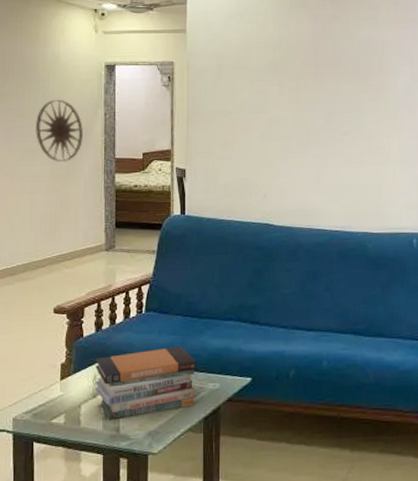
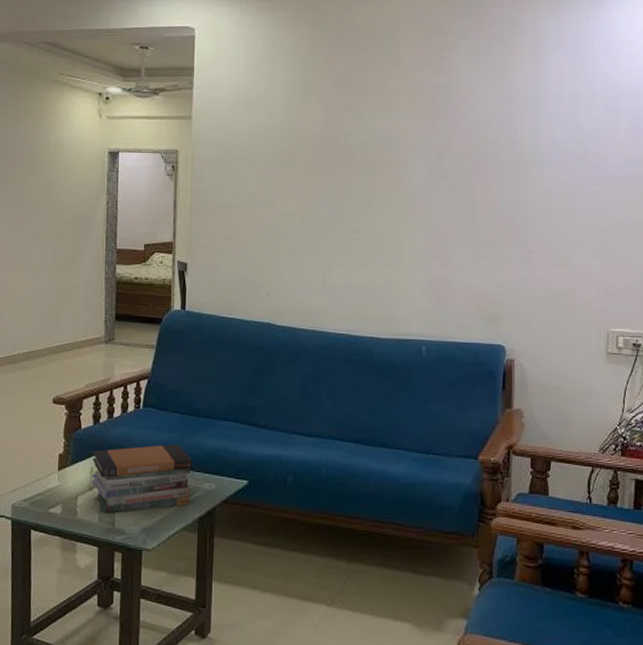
wall art: present [35,99,83,163] -> none [37,186,85,251]

